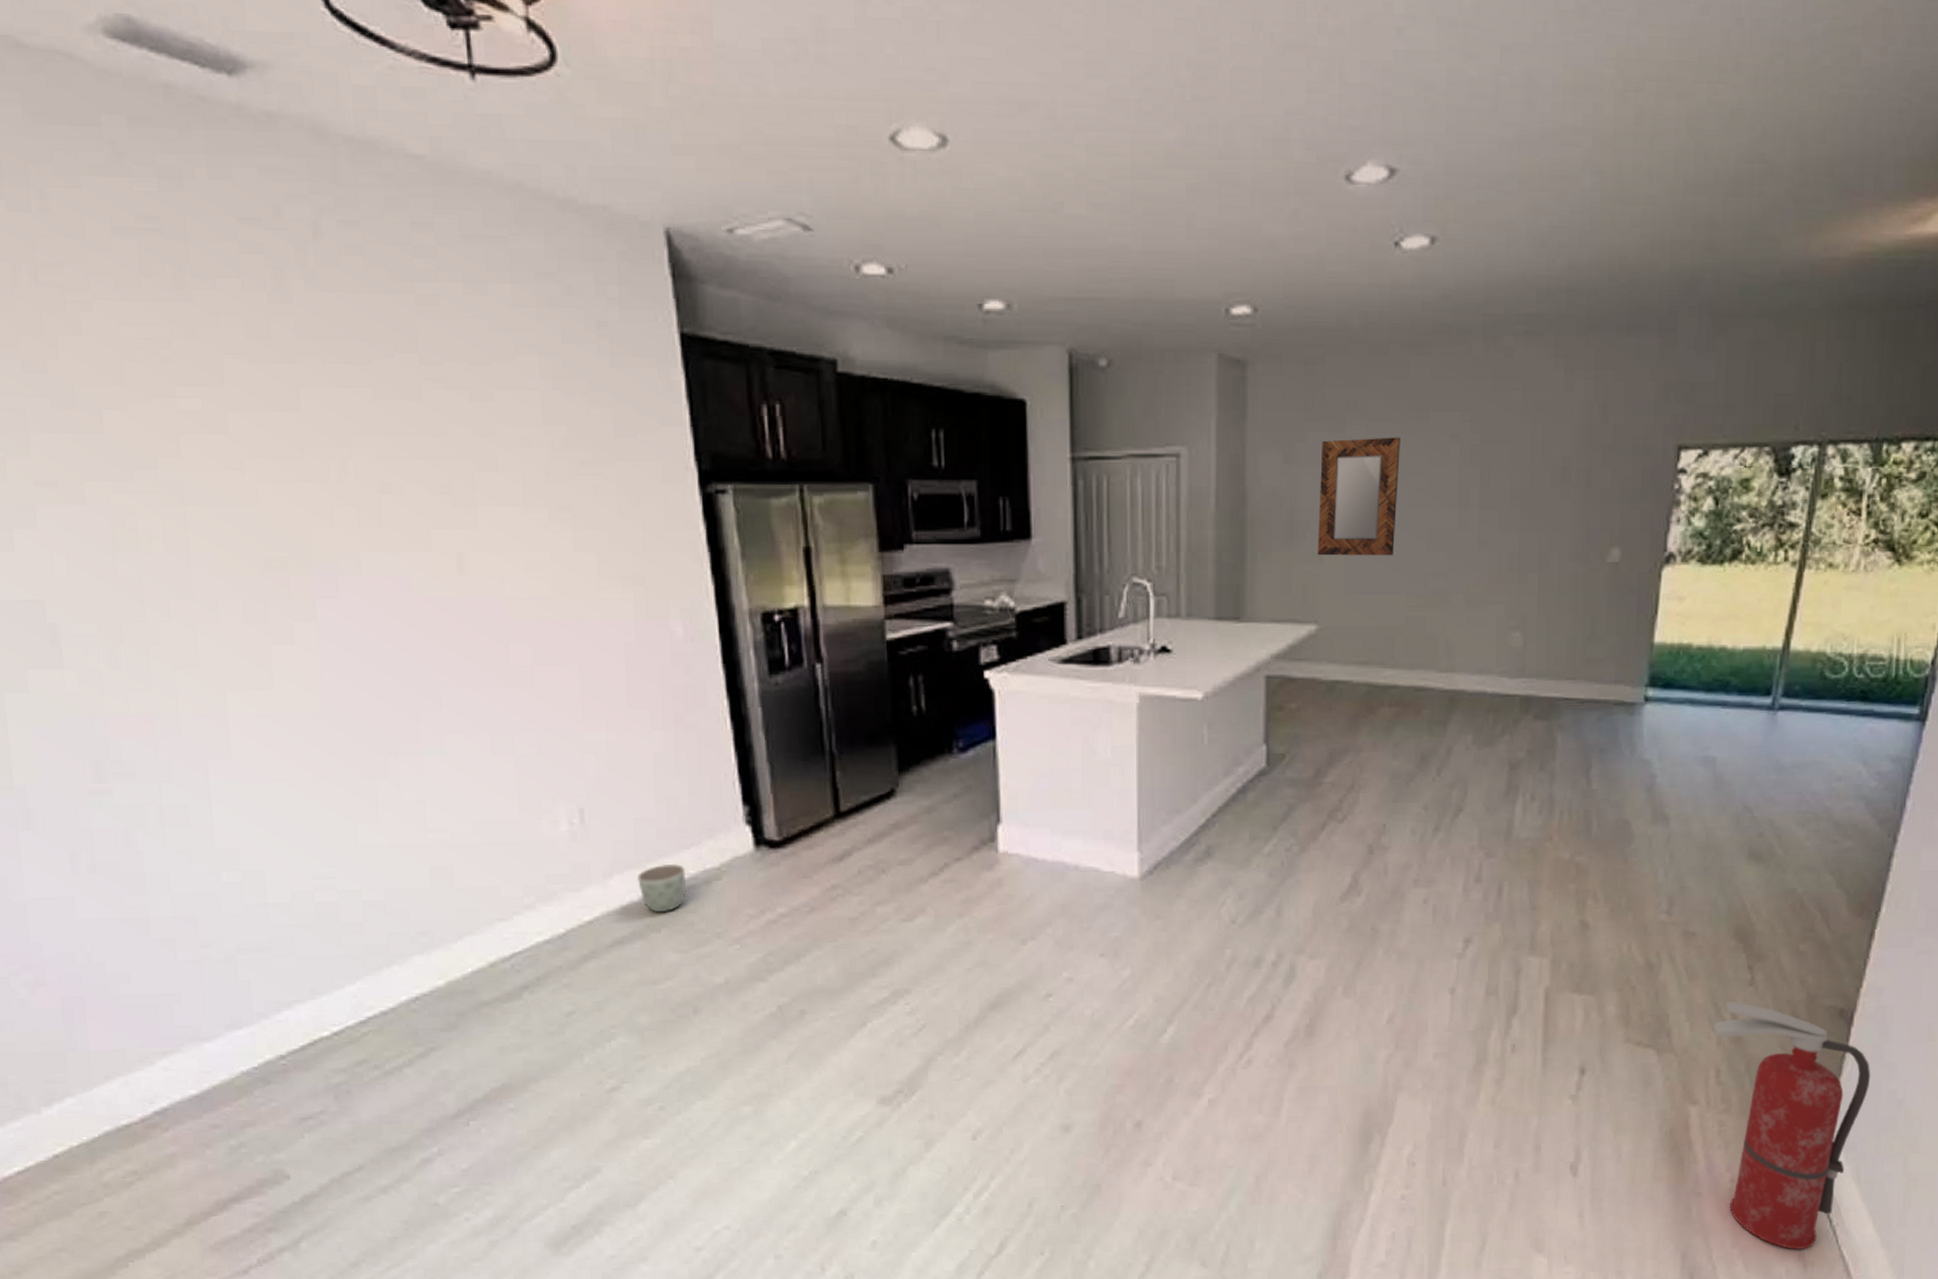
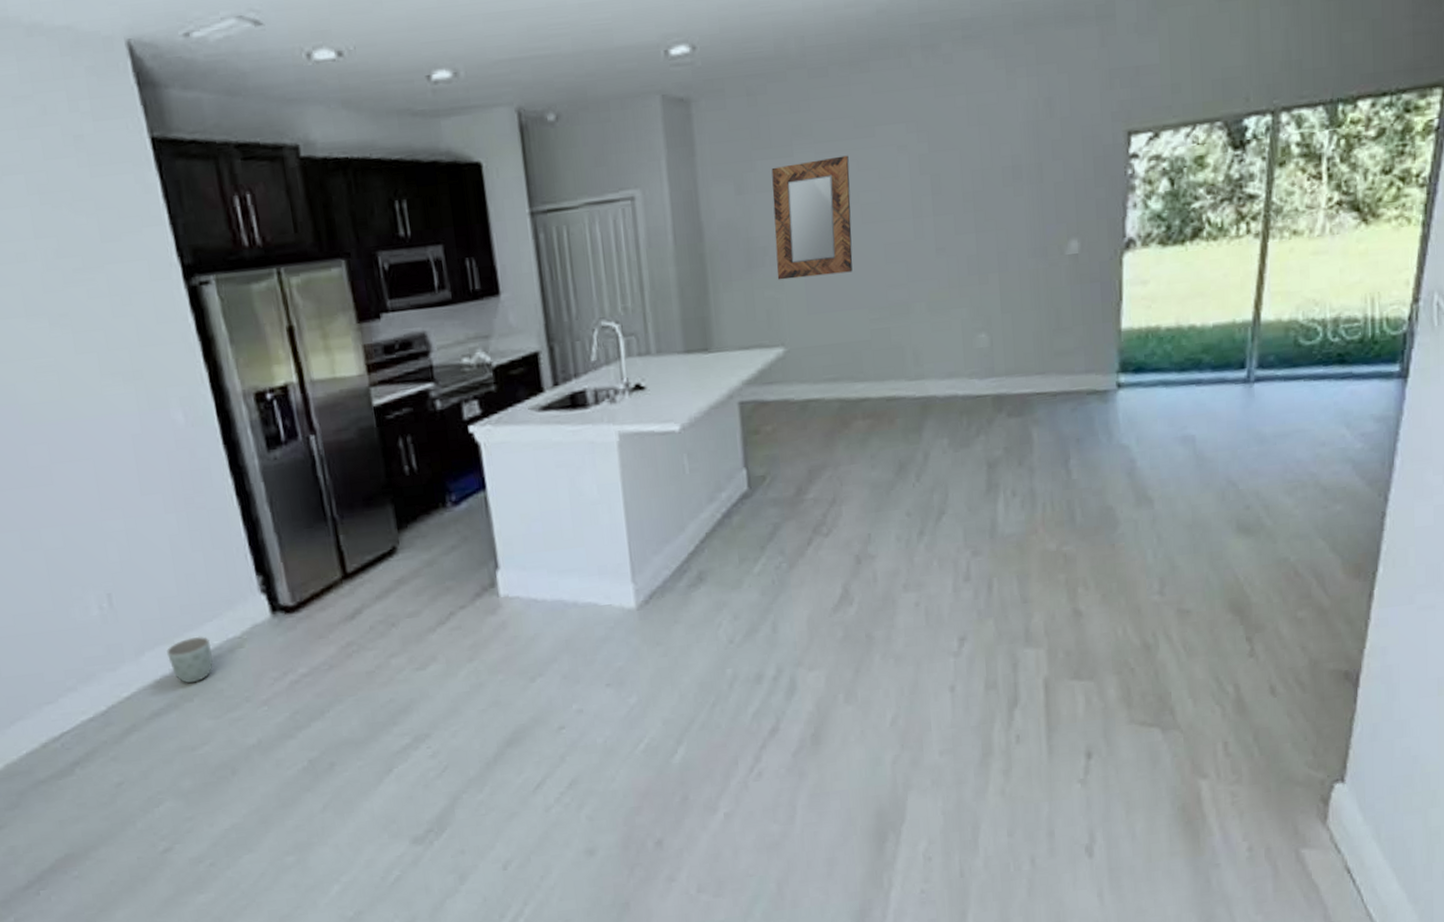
fire extinguisher: present [1714,1002,1871,1250] -> none [1217,674,1382,912]

